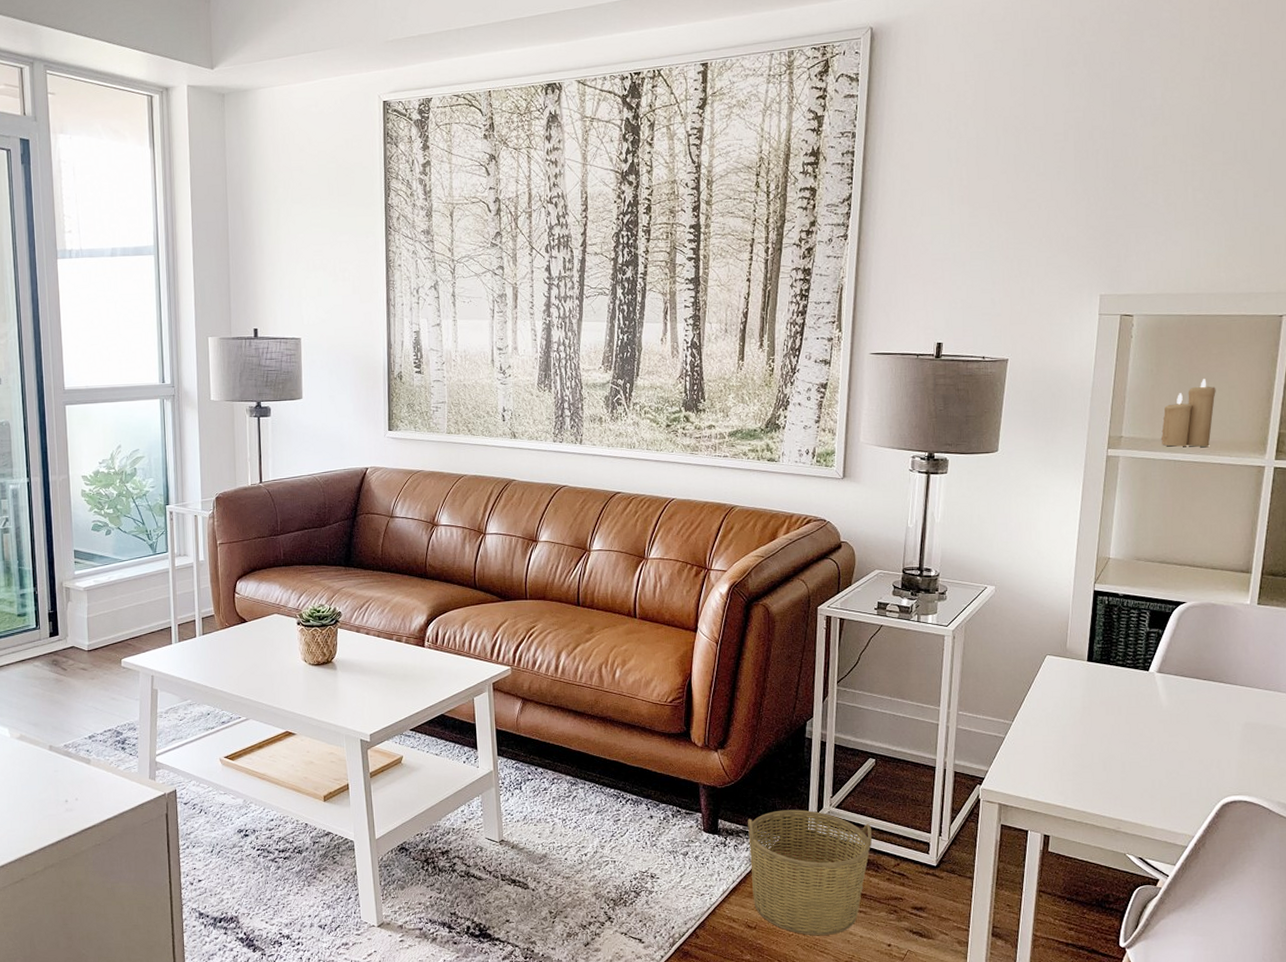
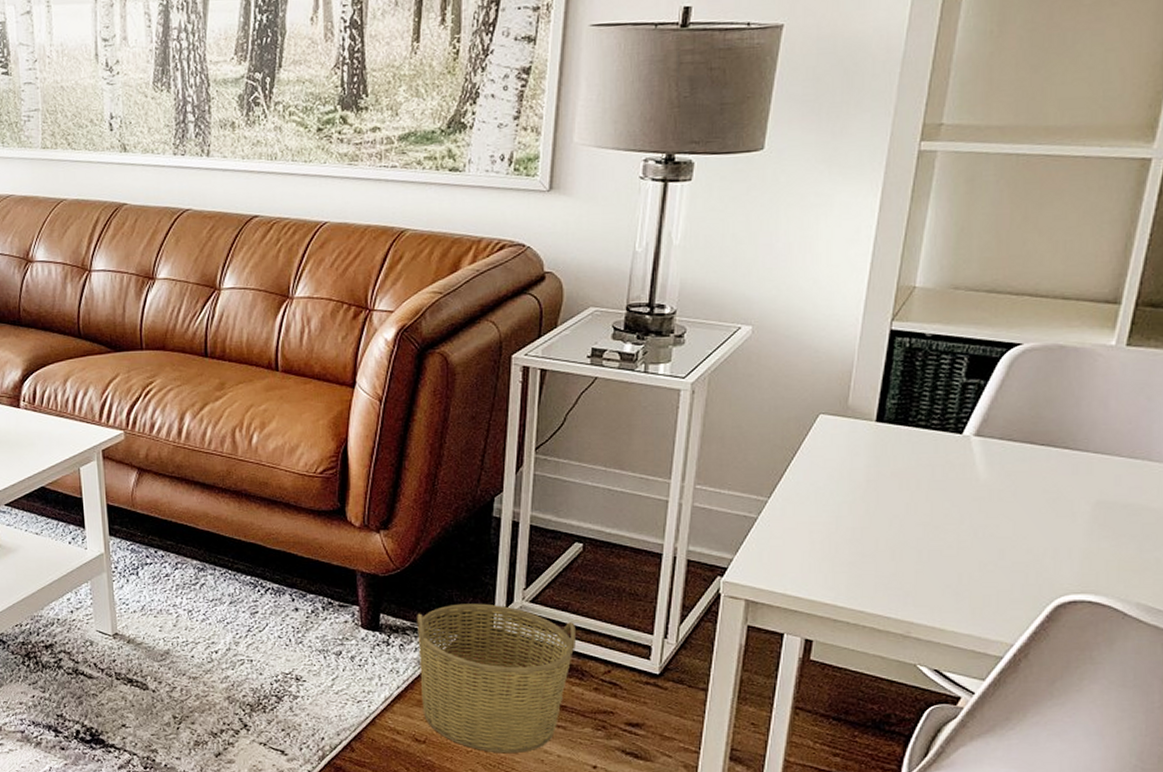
candle: present [1160,379,1216,447] -> none [998,40,1086,136]

